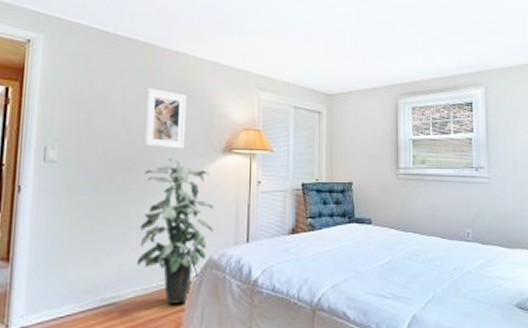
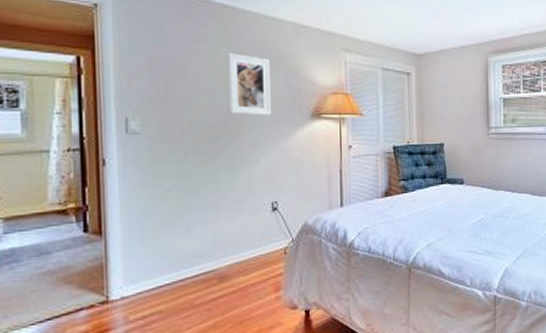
indoor plant: present [136,157,214,304] -> none [231,124,307,269]

